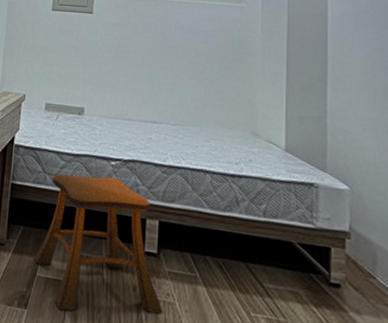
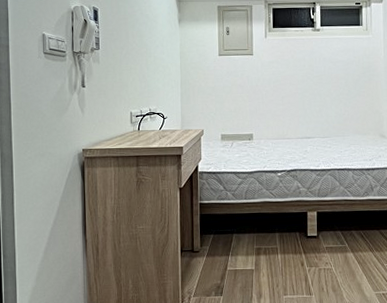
stool: present [34,174,163,315] -> none [224,186,324,291]

